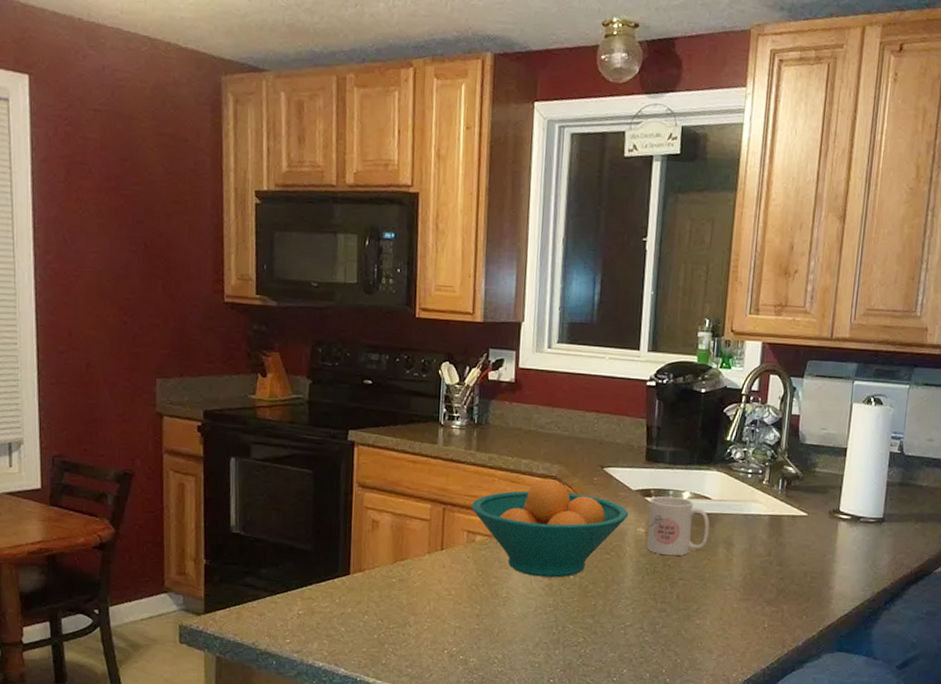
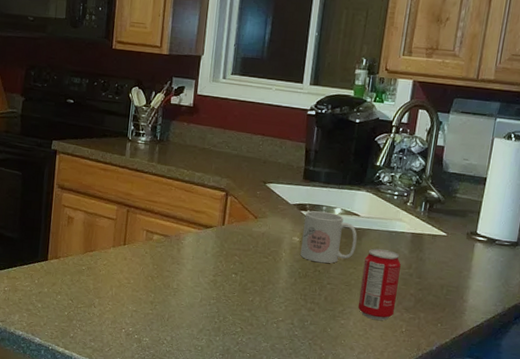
fruit bowl: present [471,478,629,578] -> none [151,189,286,275]
beverage can: none [714,535,759,617] -> present [358,248,401,321]

